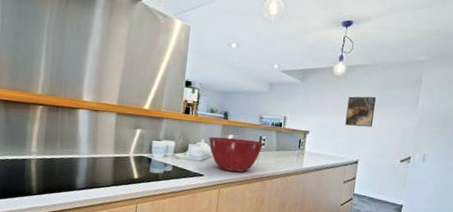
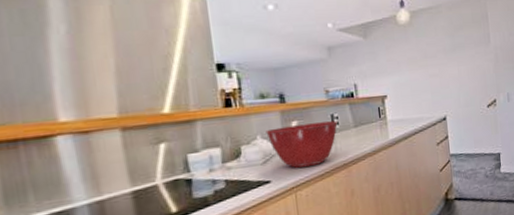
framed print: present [345,96,376,128] -> none [420,41,451,80]

